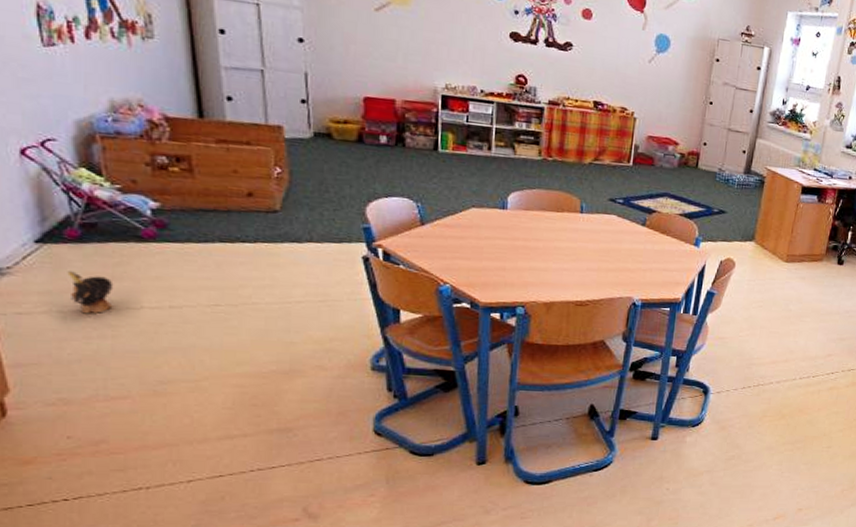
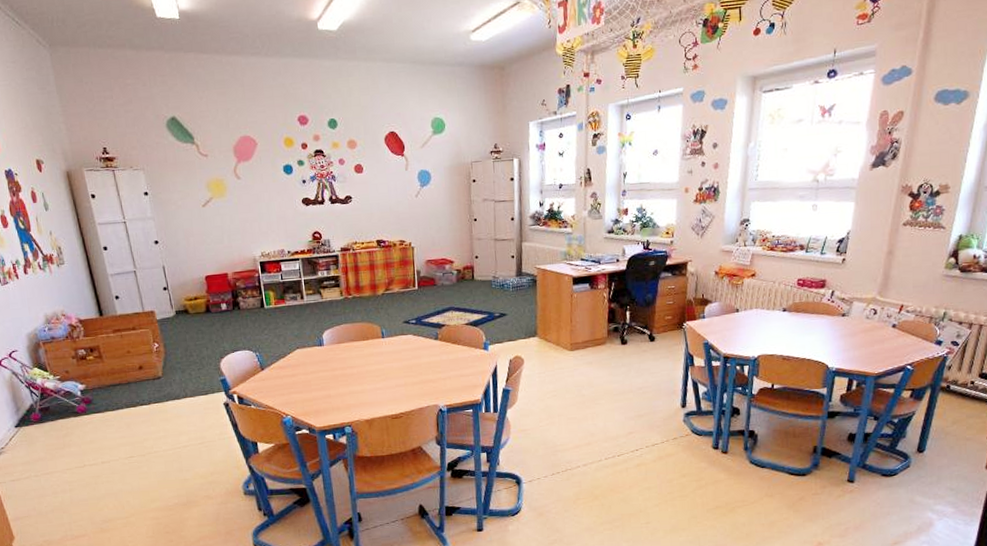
plush toy: present [67,271,114,314] -> none [37,445,67,476]

